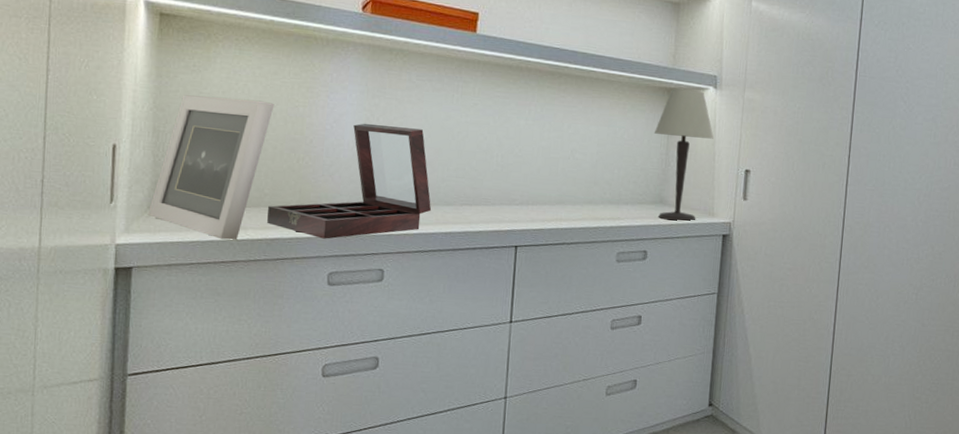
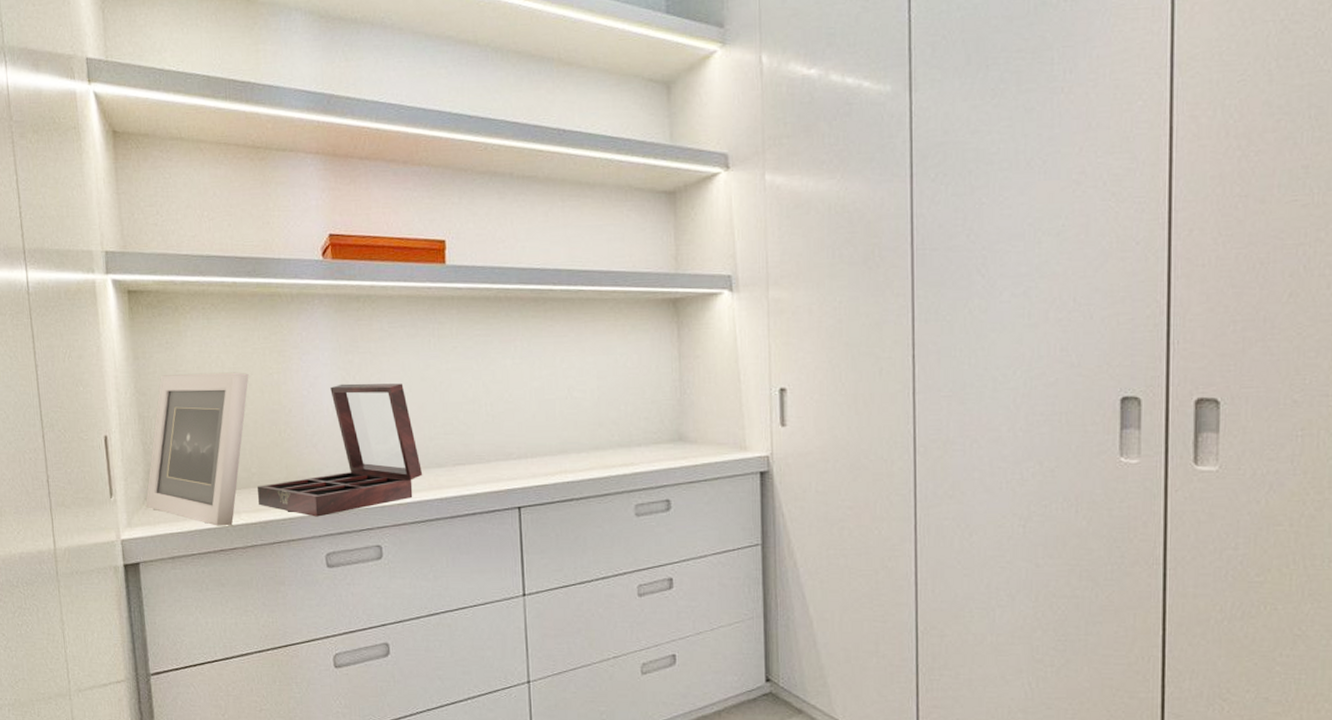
table lamp: present [654,88,714,221] -> none [662,297,735,460]

